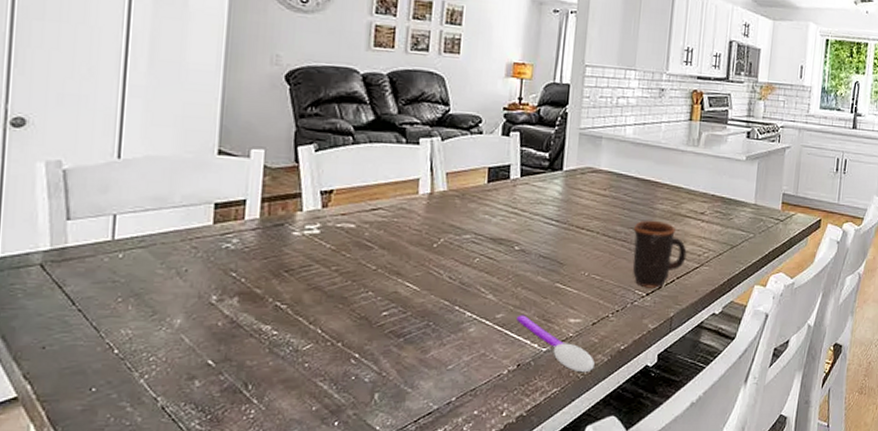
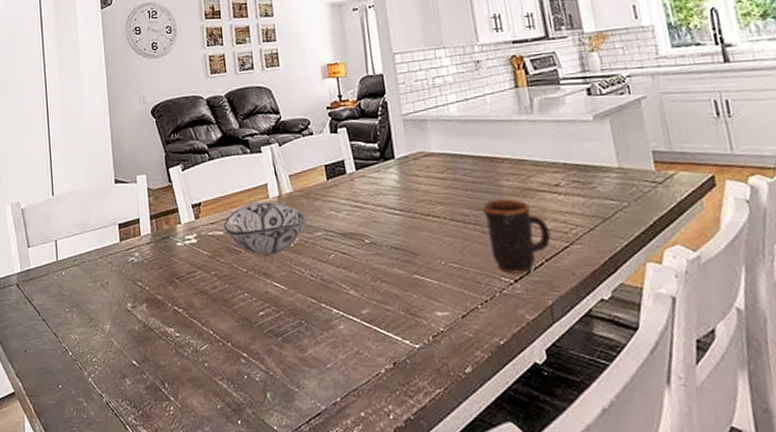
decorative bowl: none [357,196,457,254] -> present [224,201,307,255]
spoon: present [516,315,595,373] -> none [382,309,475,372]

